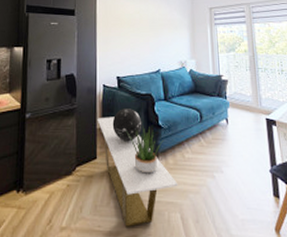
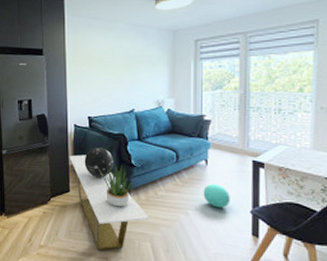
ball: none [226,143,251,168] -> present [203,183,230,208]

